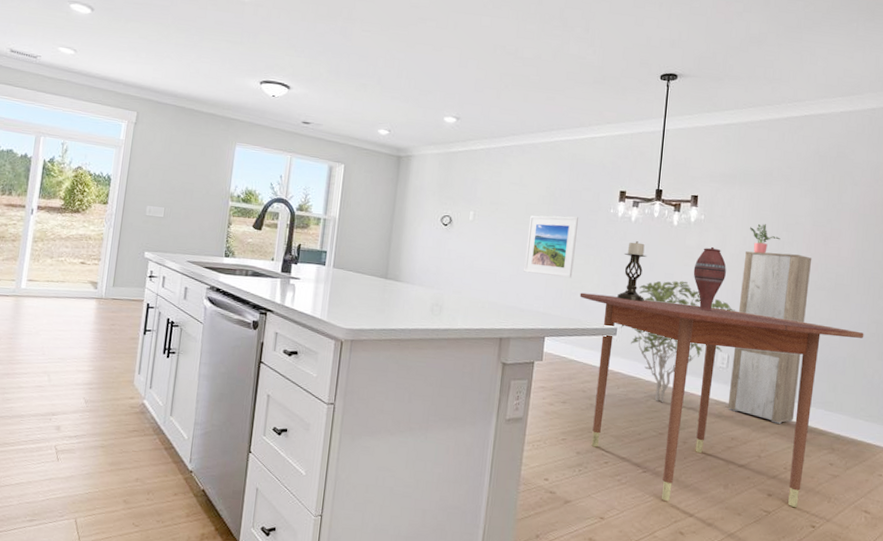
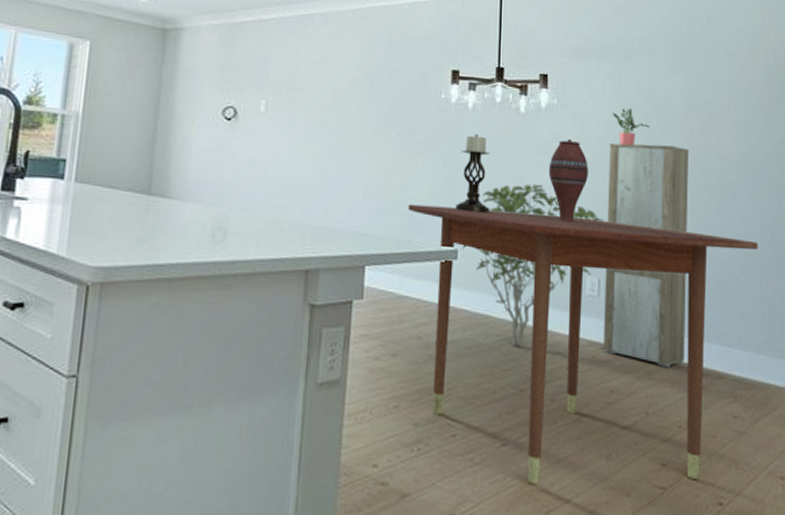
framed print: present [524,215,579,279] -> none [334,103,403,186]

